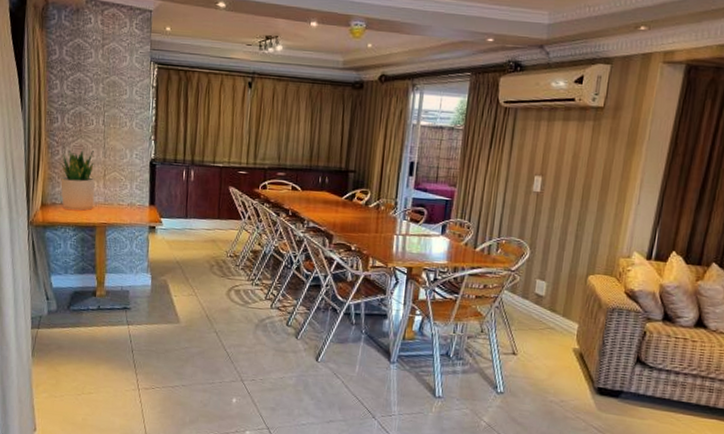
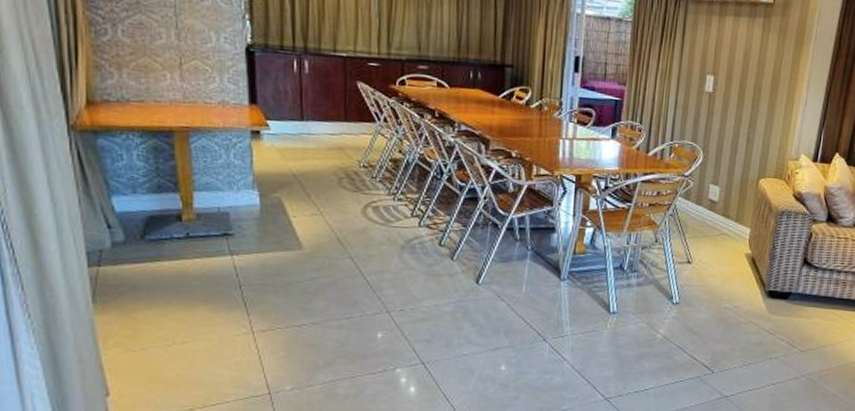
planter: present [61,149,95,212] -> none [112,28,167,112]

